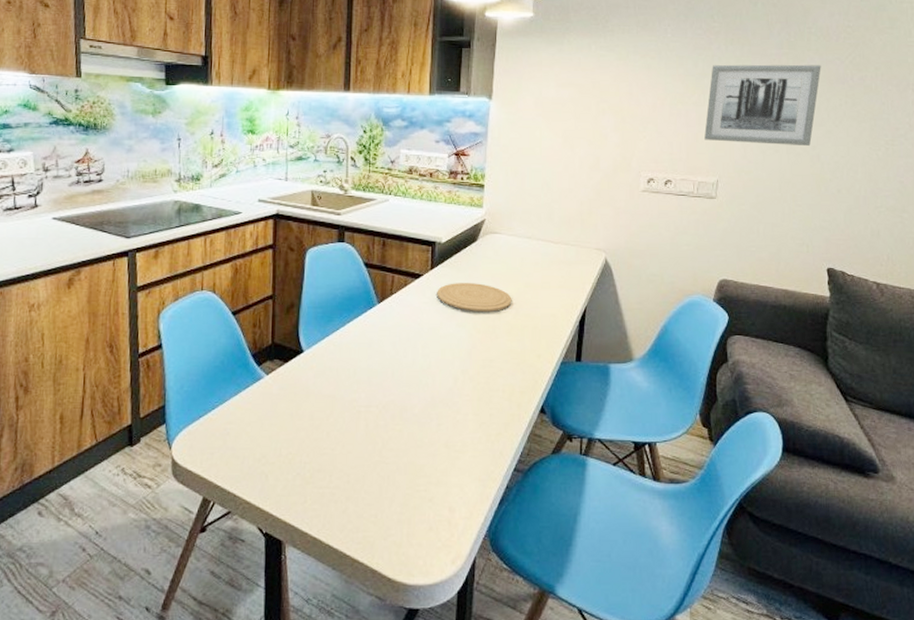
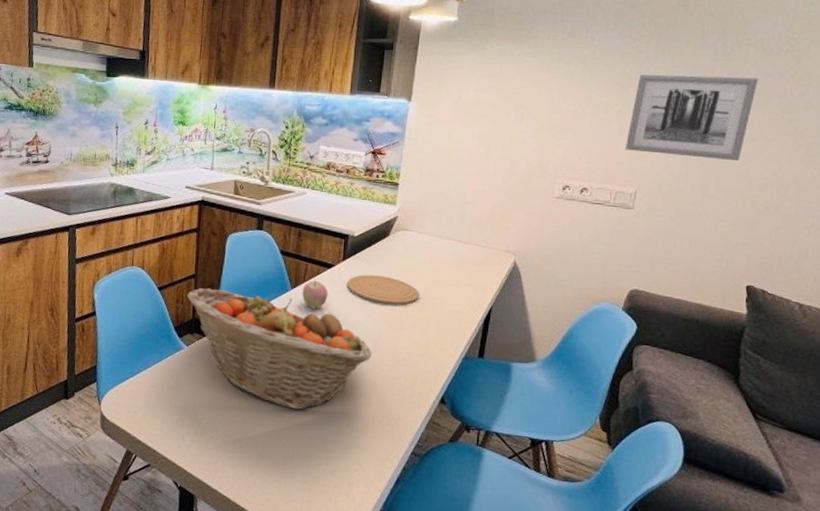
fruit basket: none [264,309,467,434] -> present [186,288,372,410]
apple: none [389,291,418,323] -> present [302,279,328,309]

